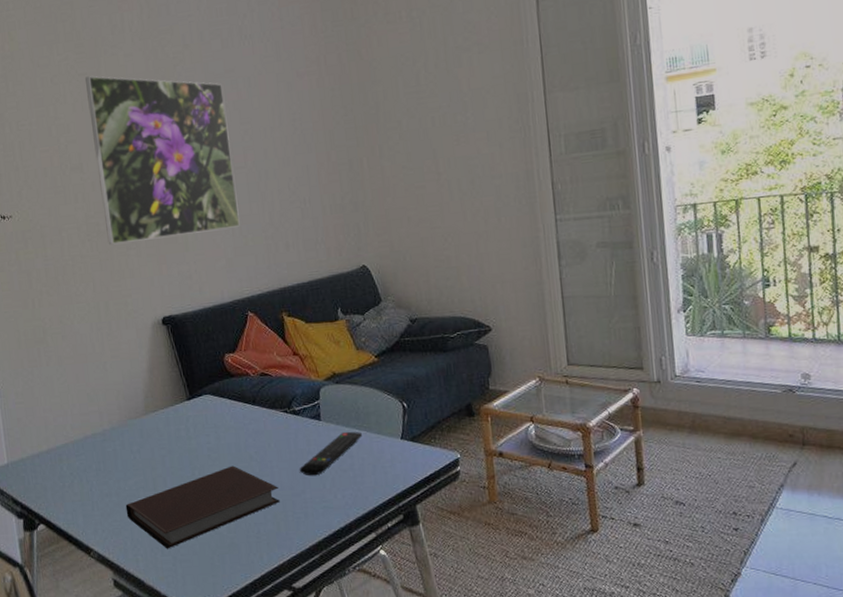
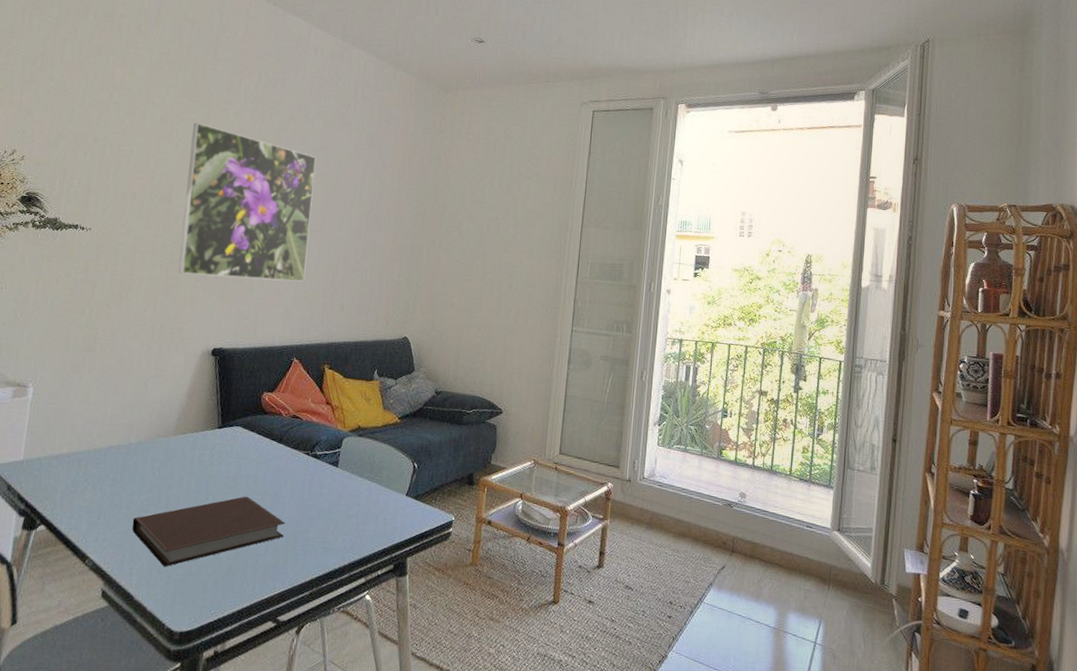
remote control: present [299,431,362,476] -> none [308,481,372,518]

